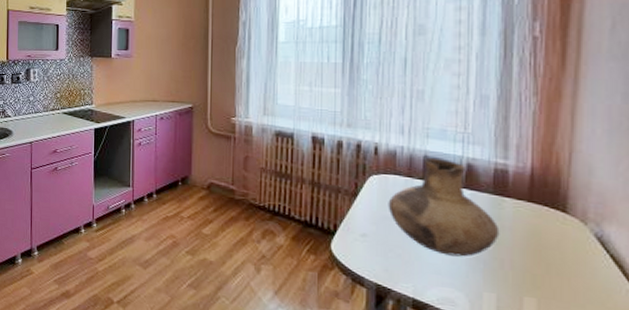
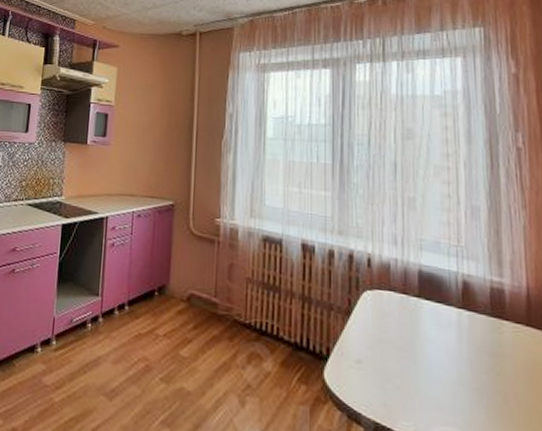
vase: present [388,158,500,257] -> none [383,273,501,390]

